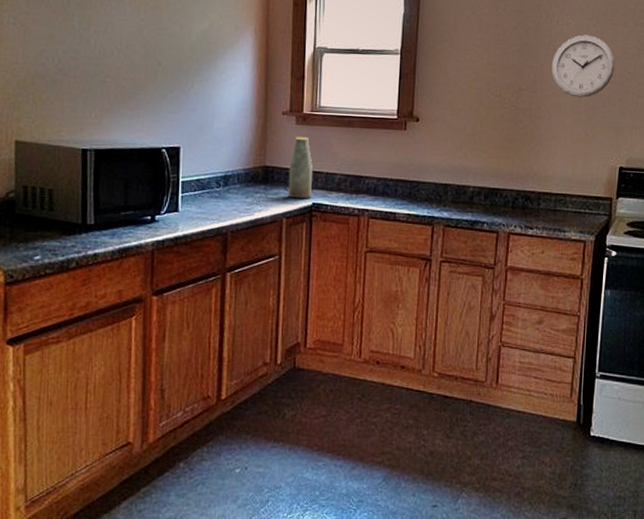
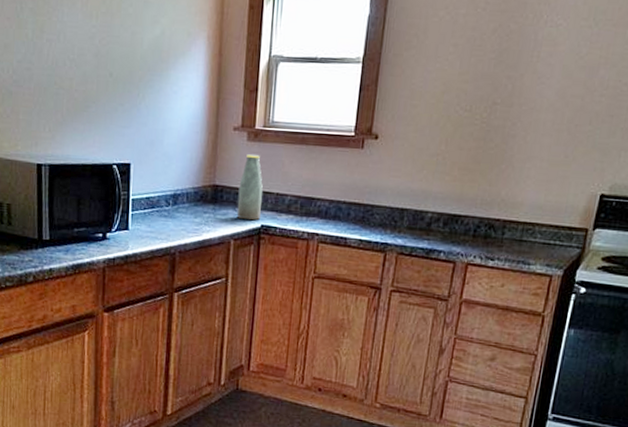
wall clock: present [552,35,615,98] -> none [532,38,610,114]

